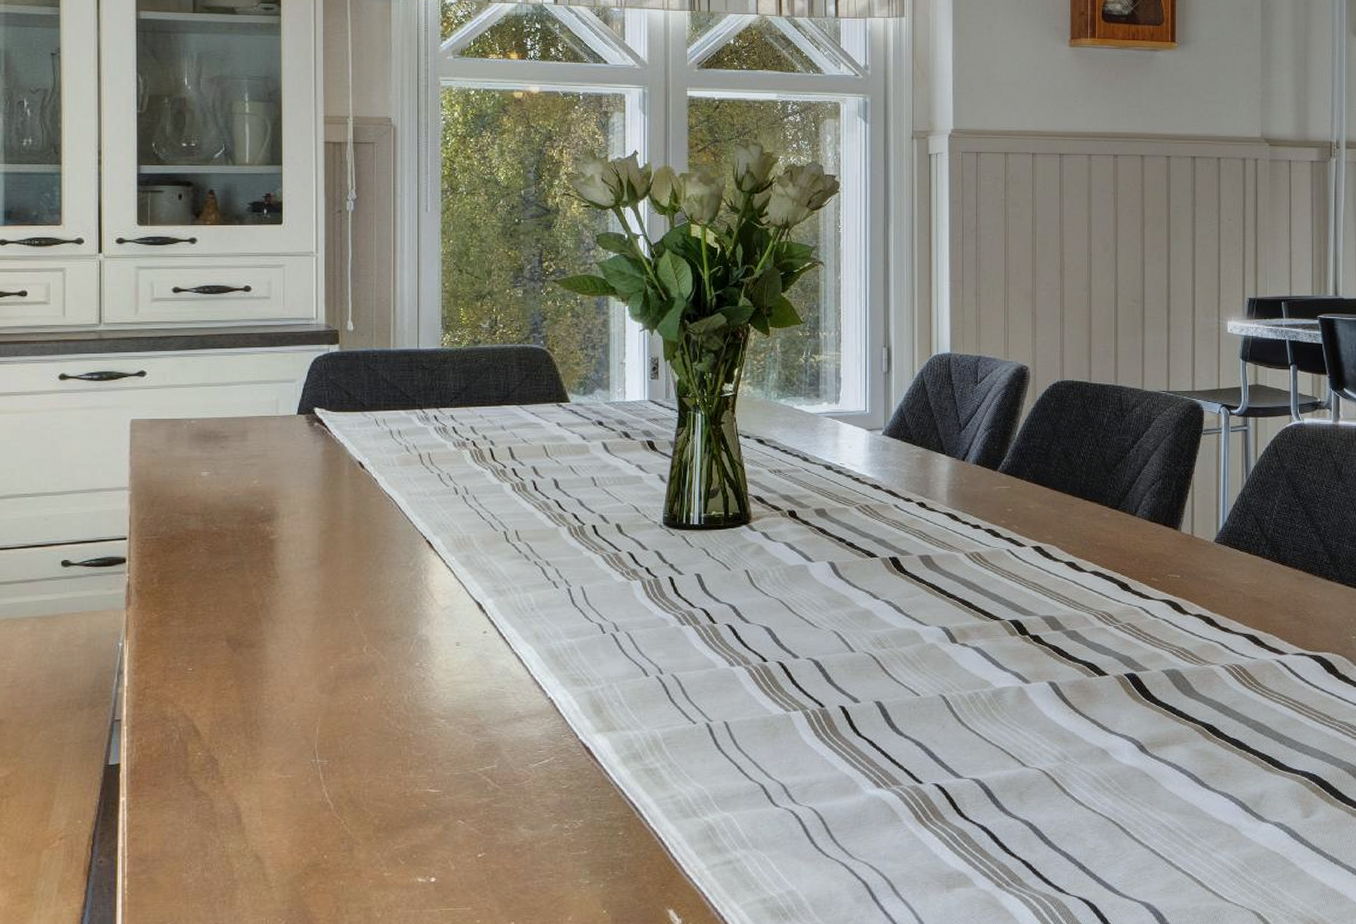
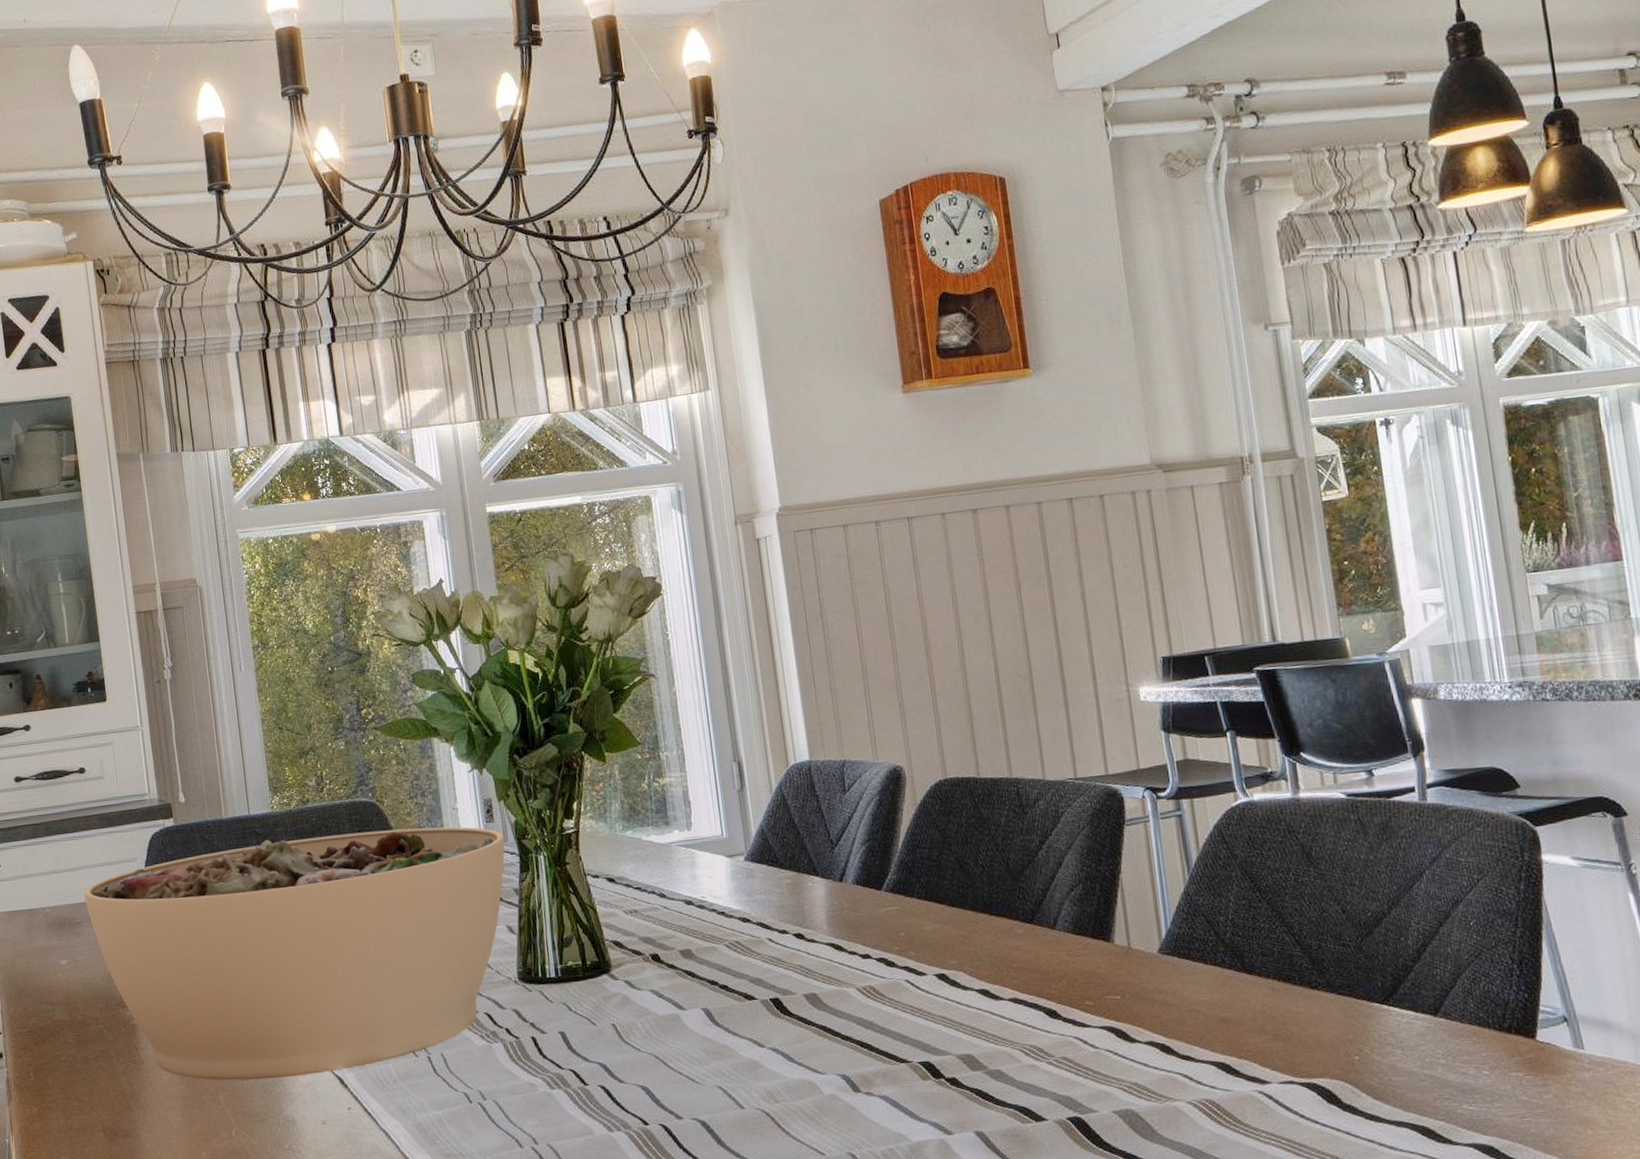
salad: none [235,374,665,600] -> present [84,826,505,1081]

